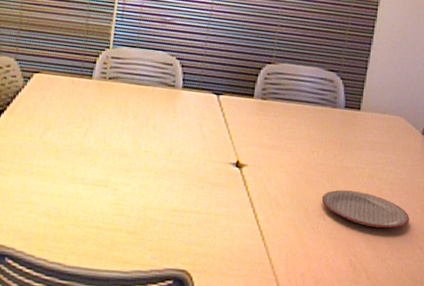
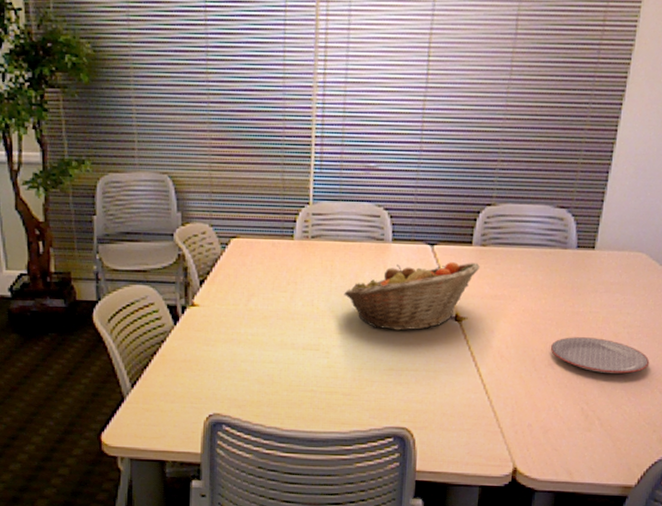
fruit basket: none [135,110,260,174] -> present [344,262,480,331]

